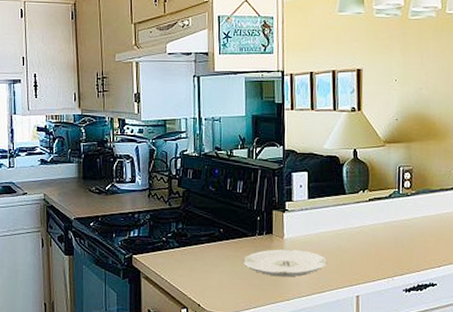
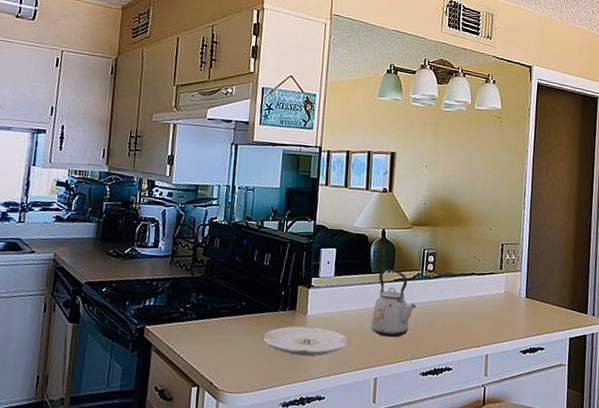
kettle: none [349,189,395,256] -> present [371,269,417,338]

